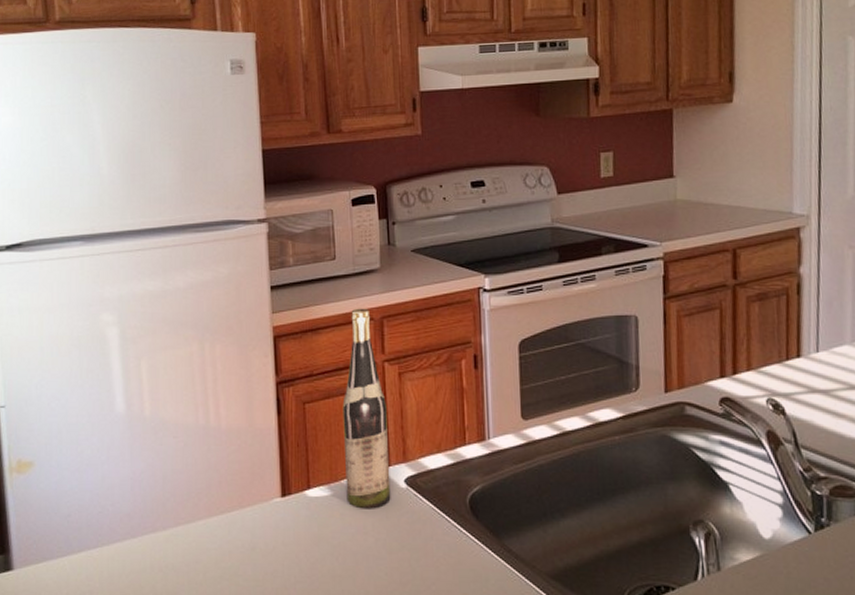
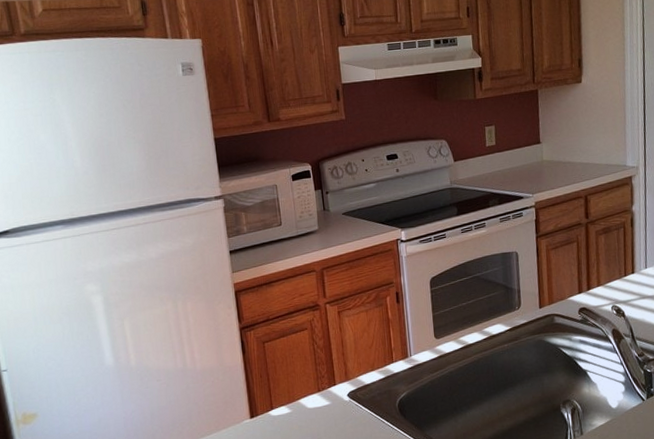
wine bottle: present [342,308,391,509] -> none [295,262,338,421]

